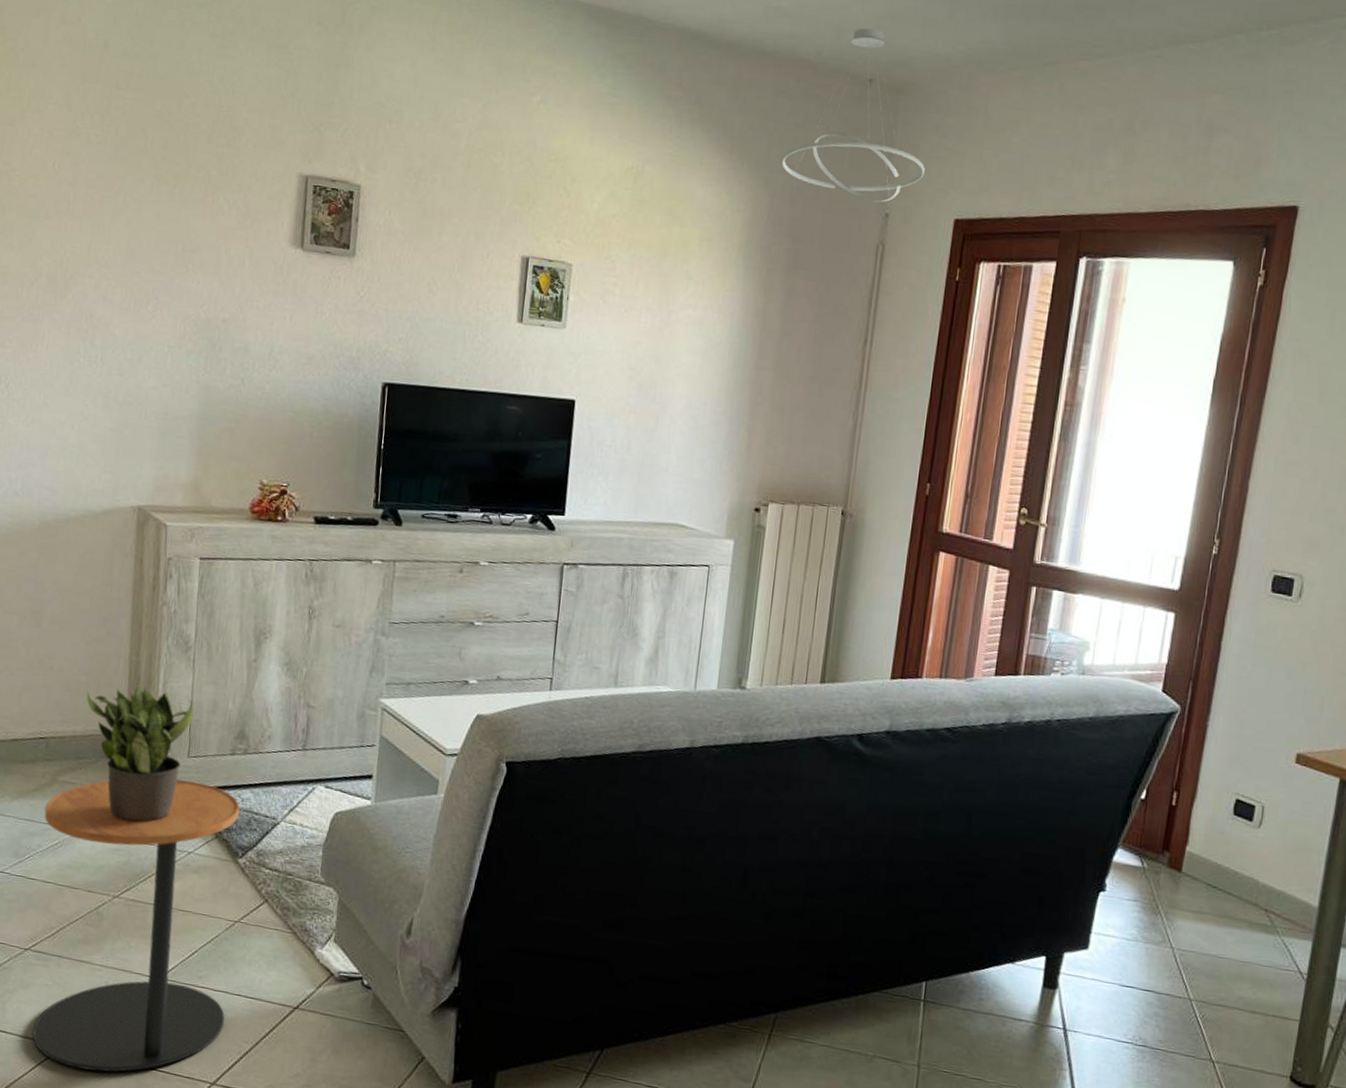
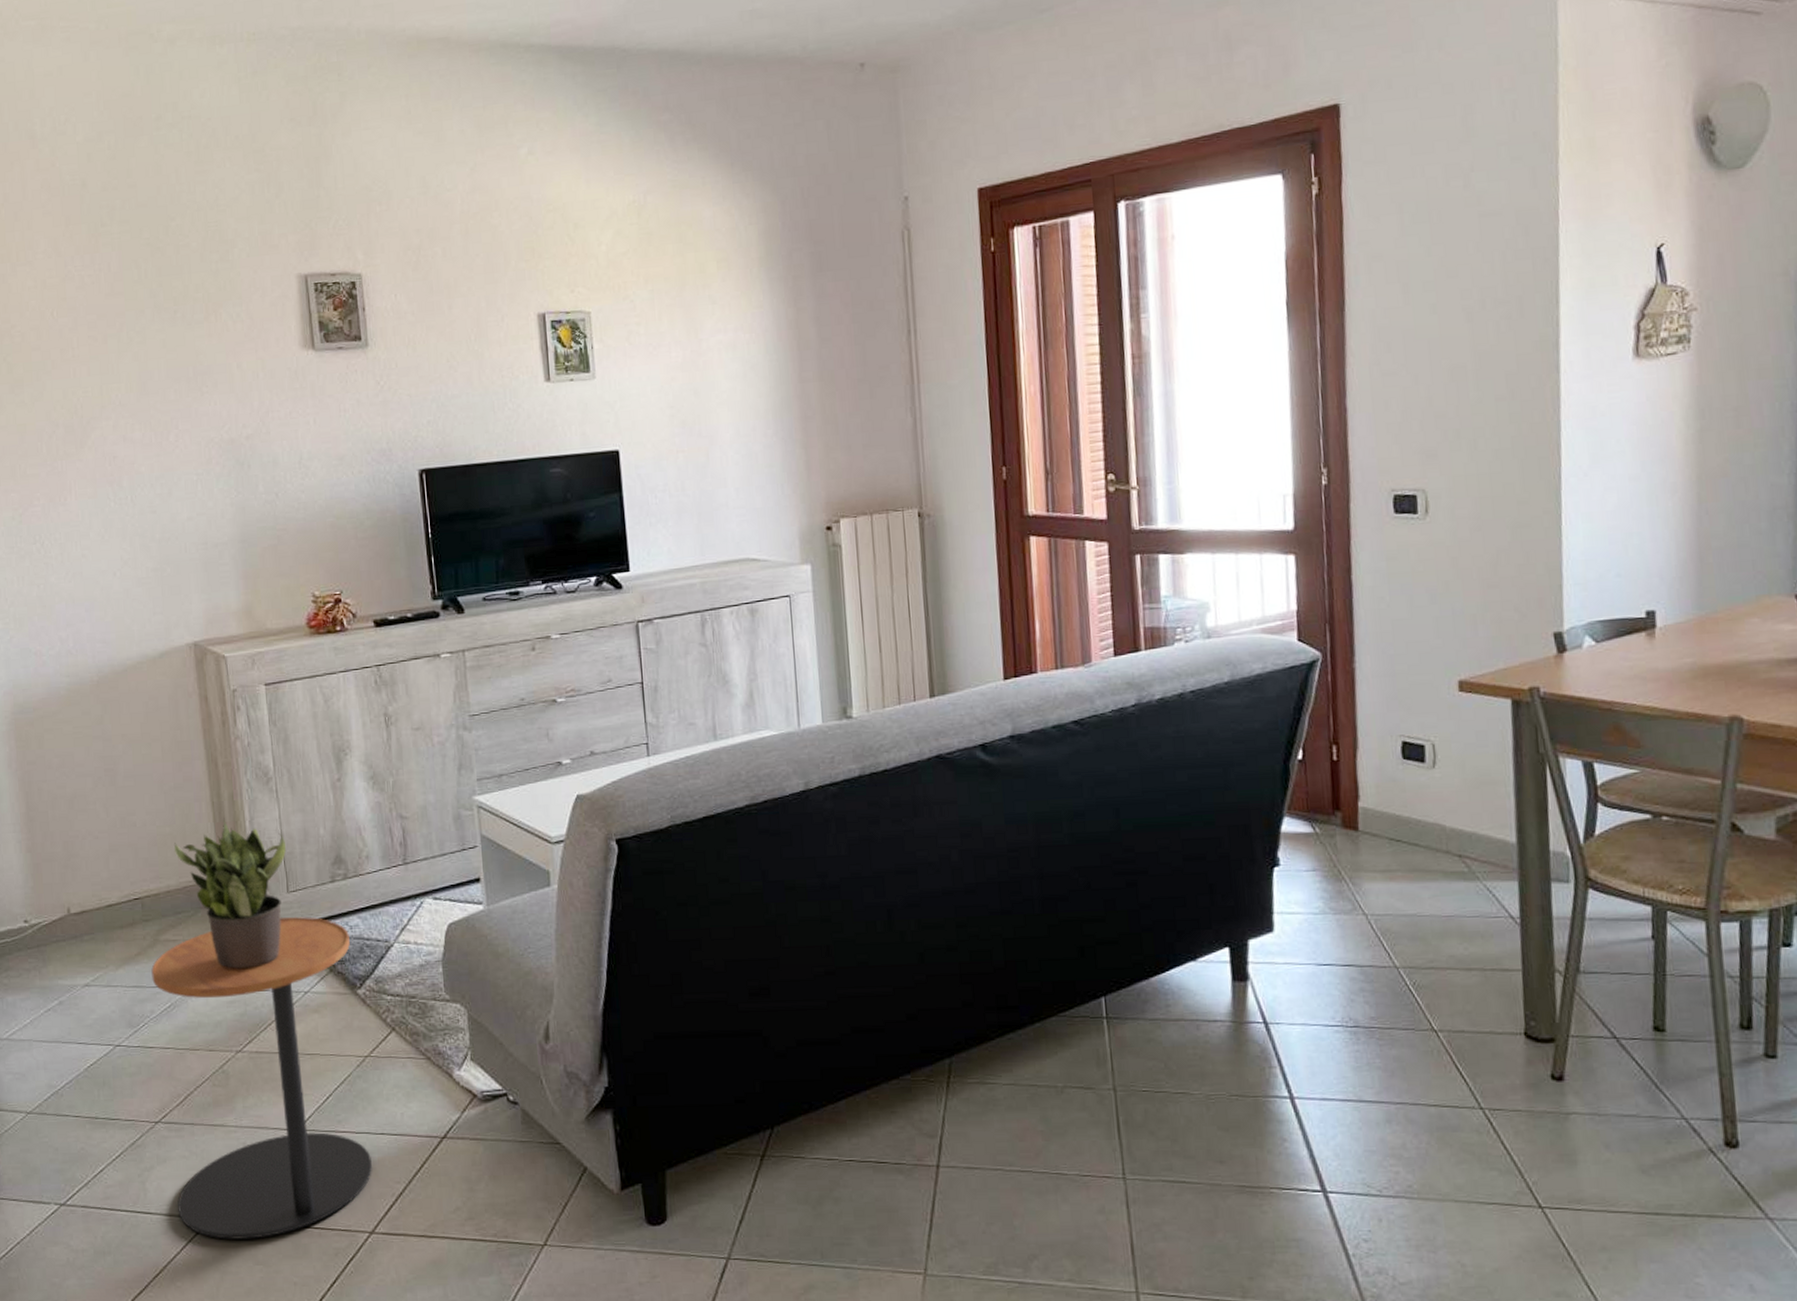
ceiling light fixture: present [781,28,925,203] -> none [785,11,937,188]

